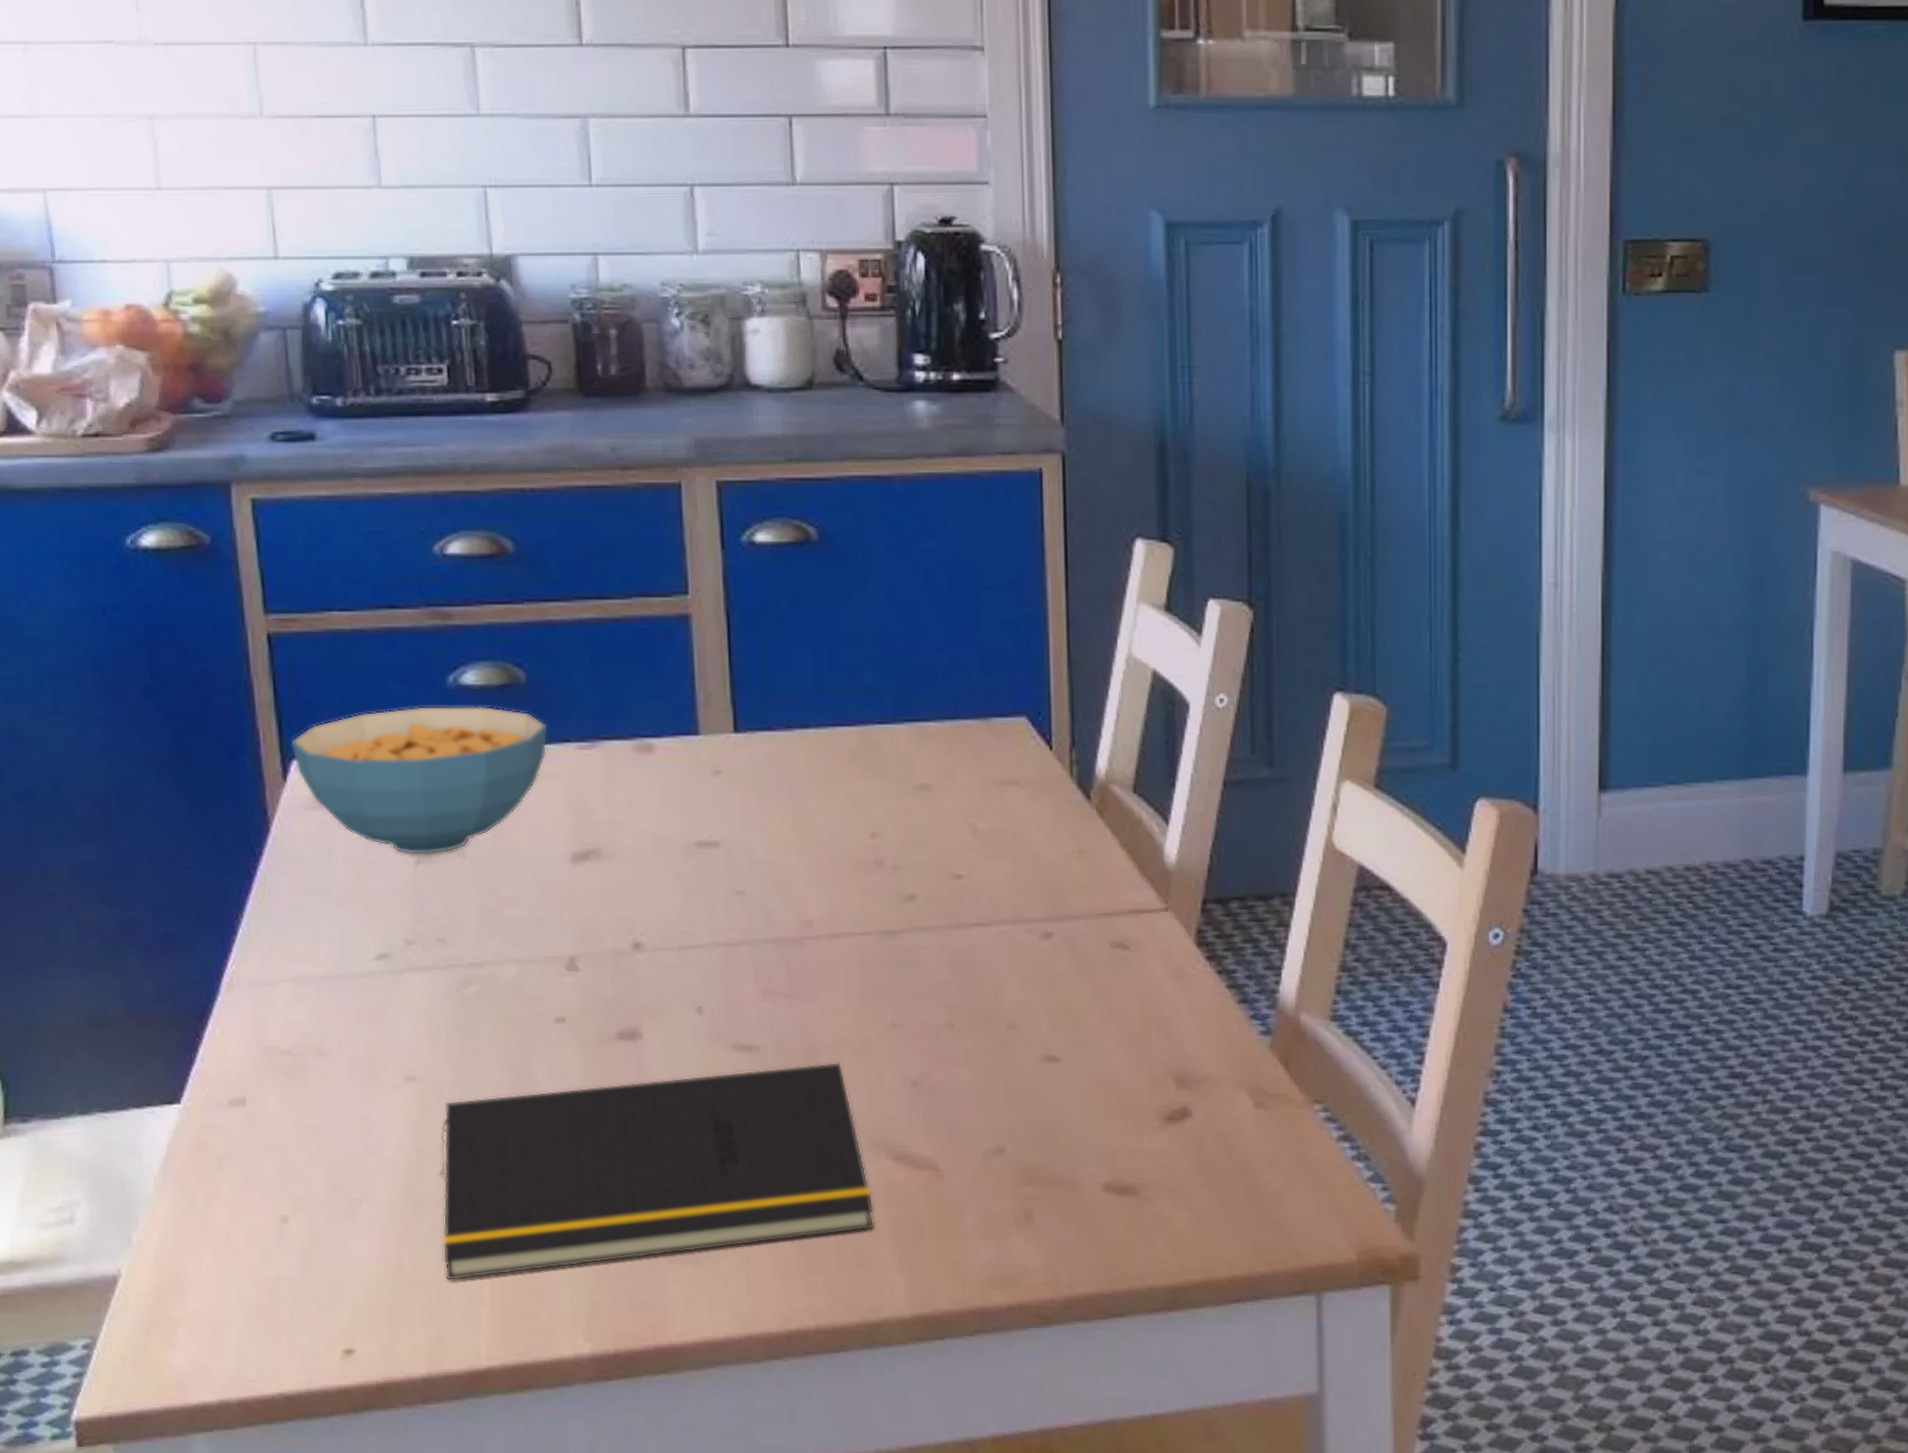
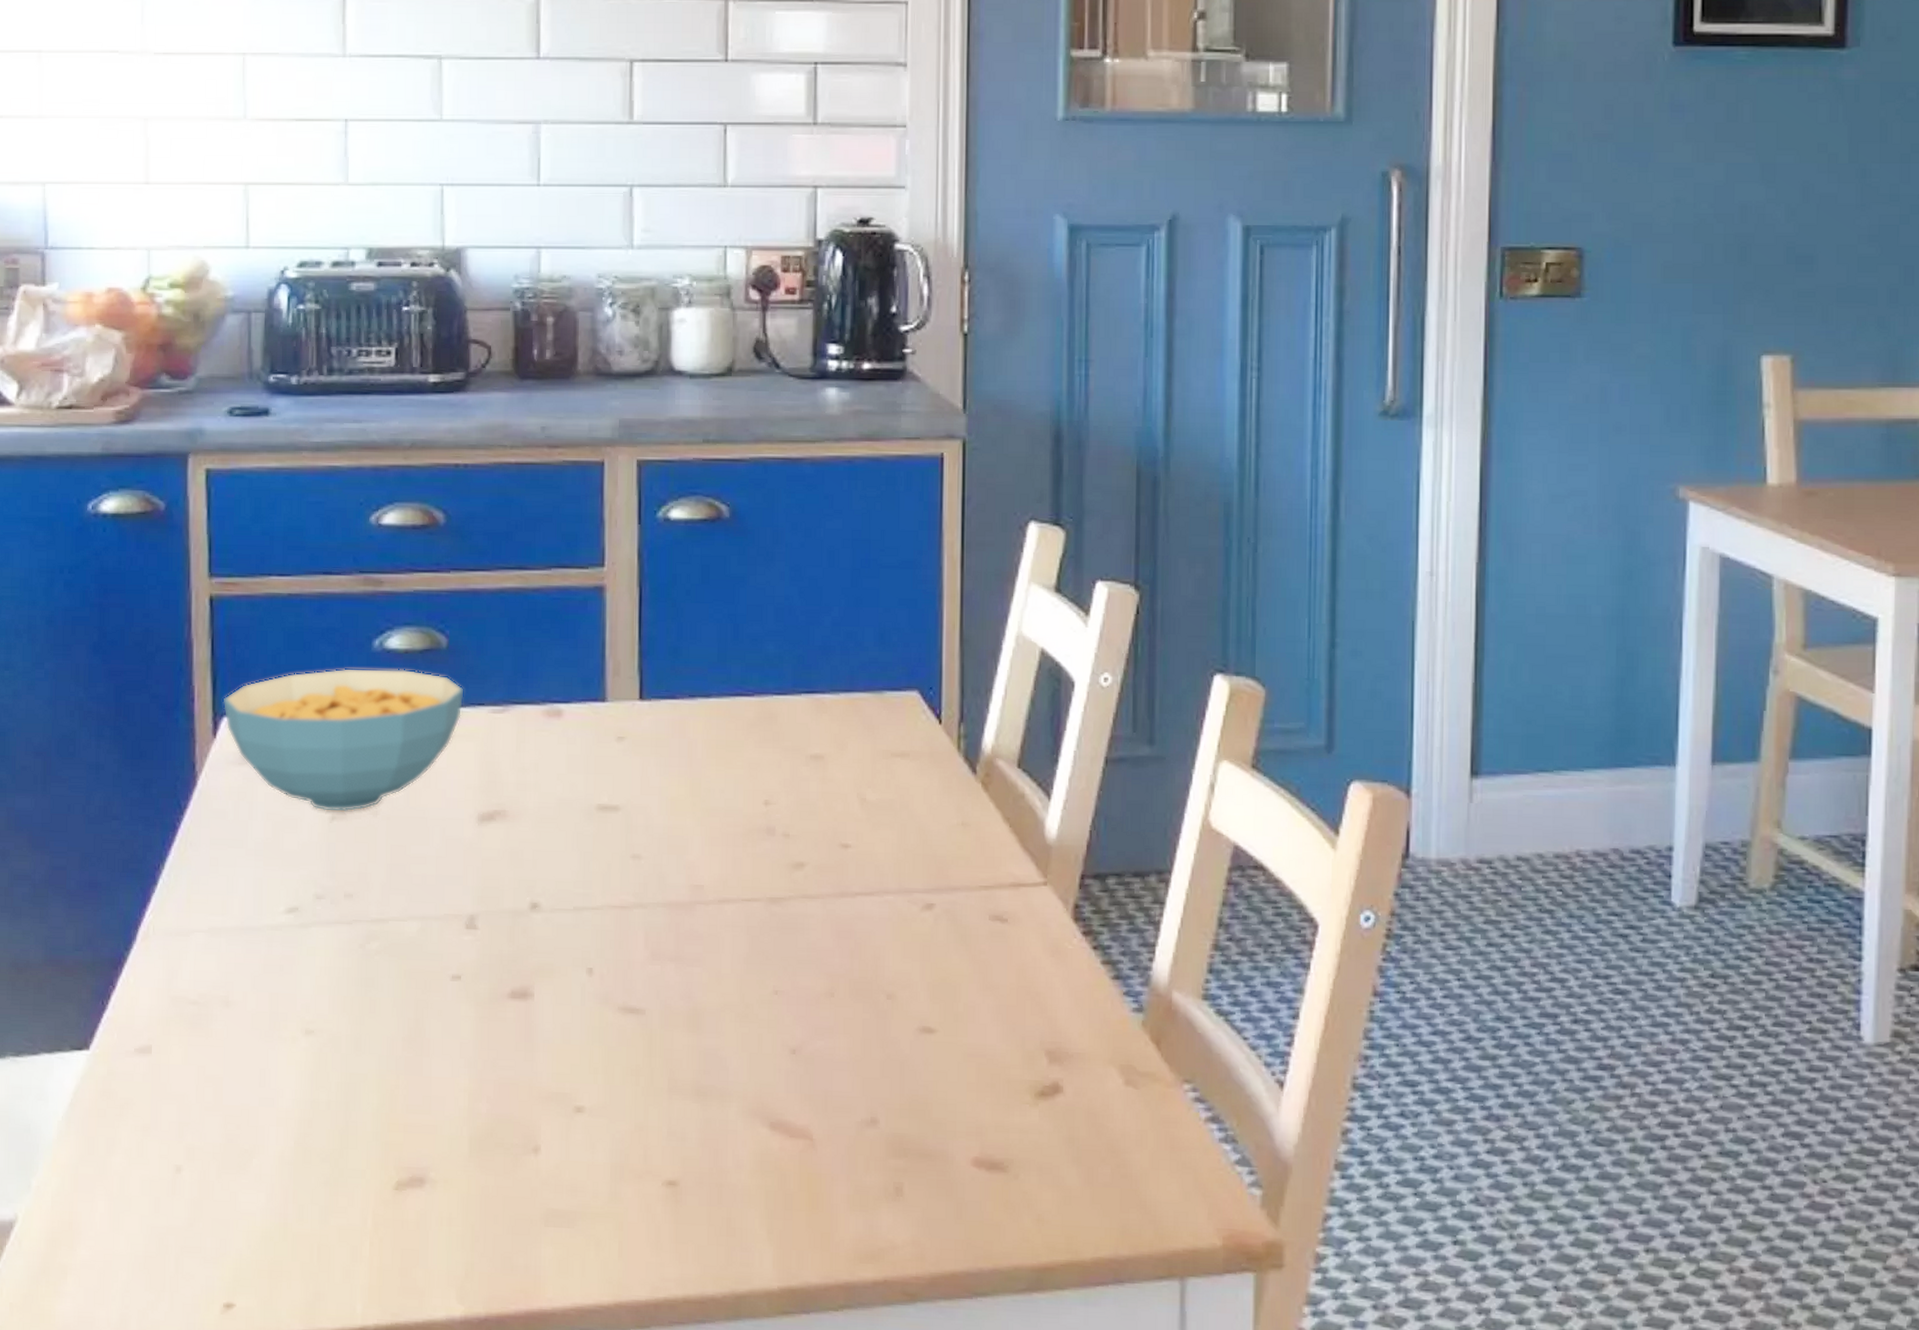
notepad: present [439,1061,875,1281] -> none [326,1027,747,1237]

